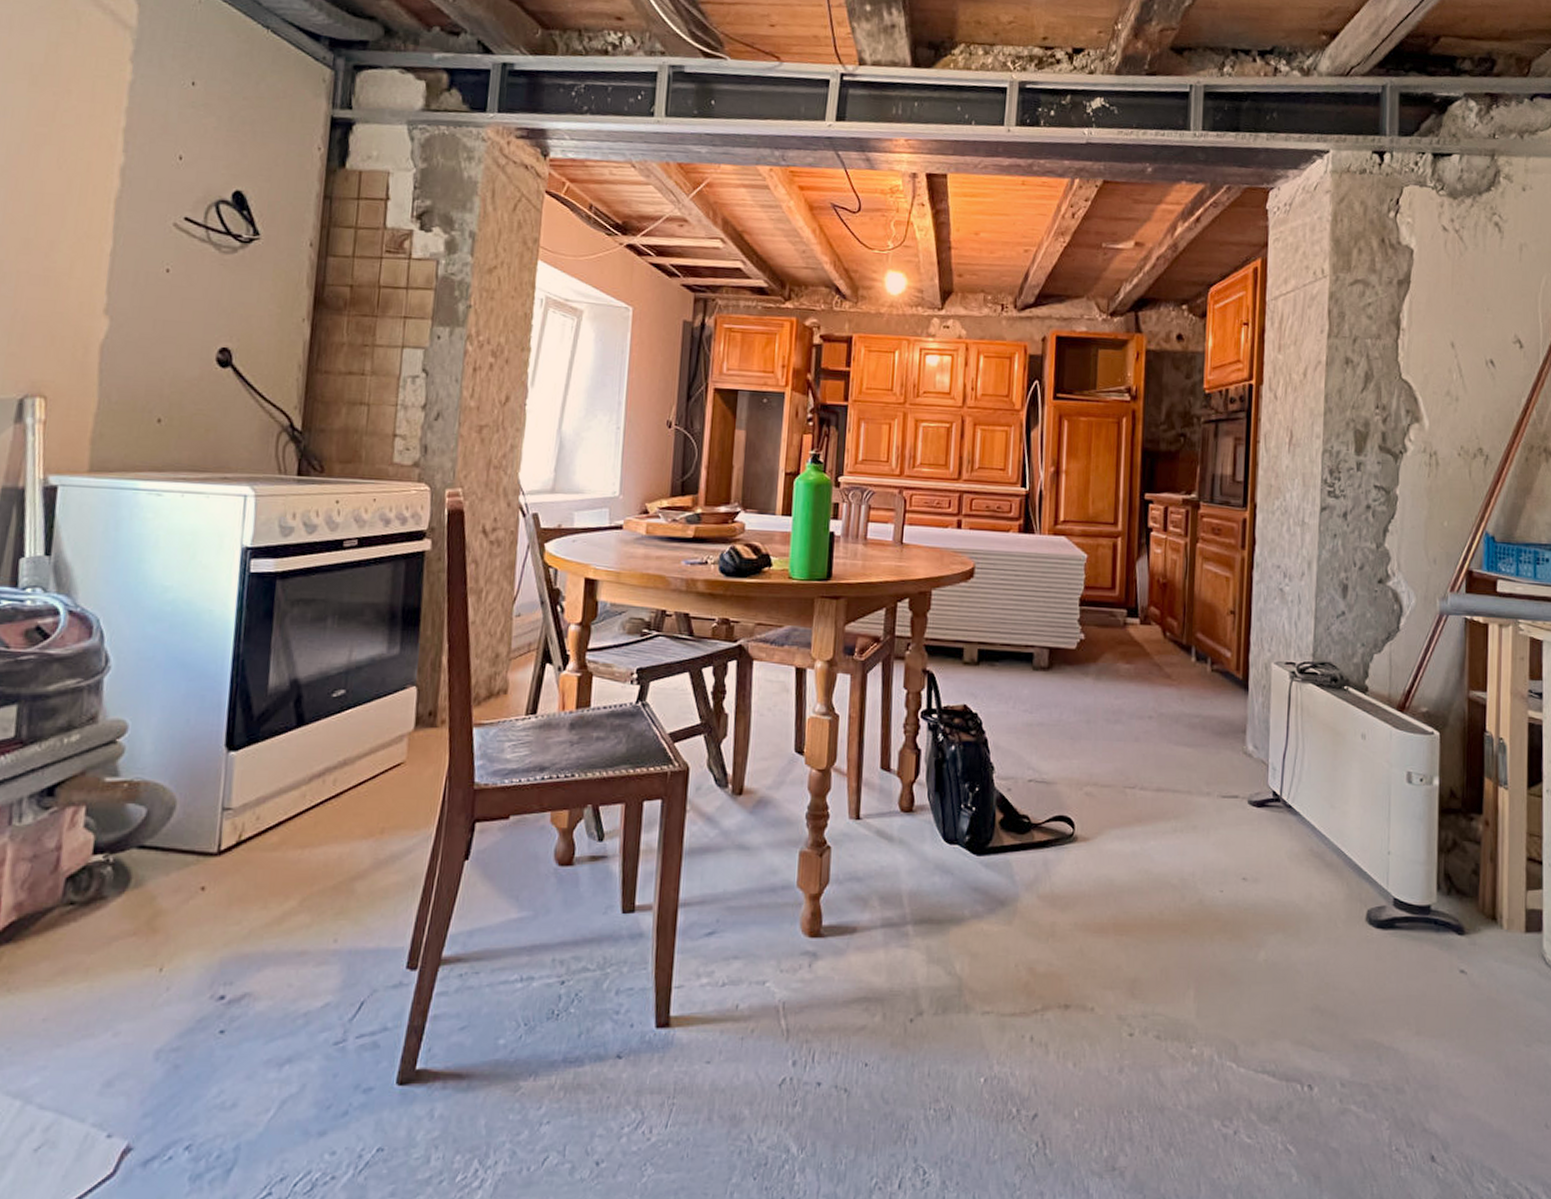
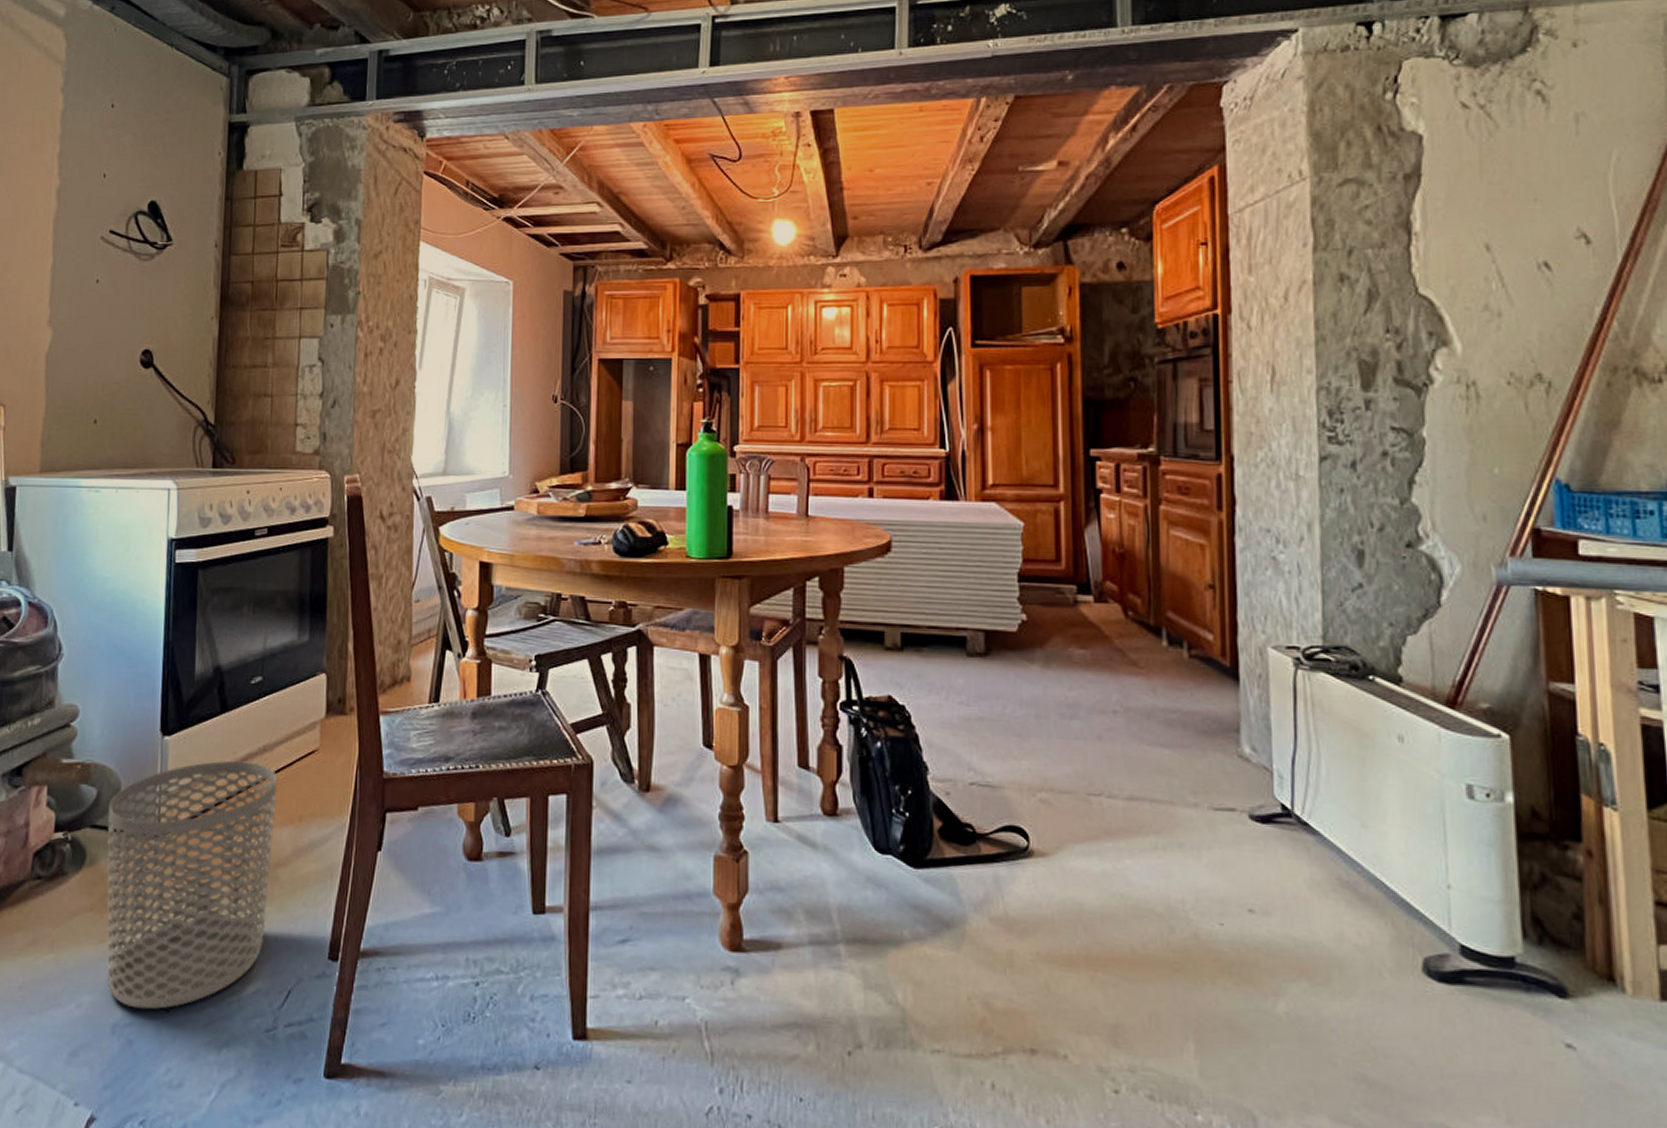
waste bin: none [151,775,359,1032] -> present [106,760,278,1010]

